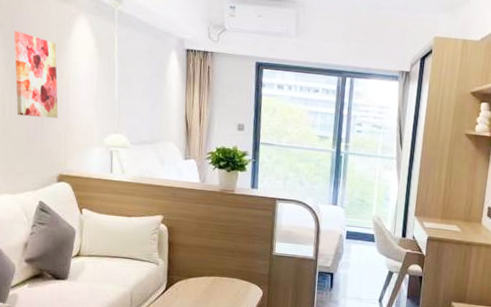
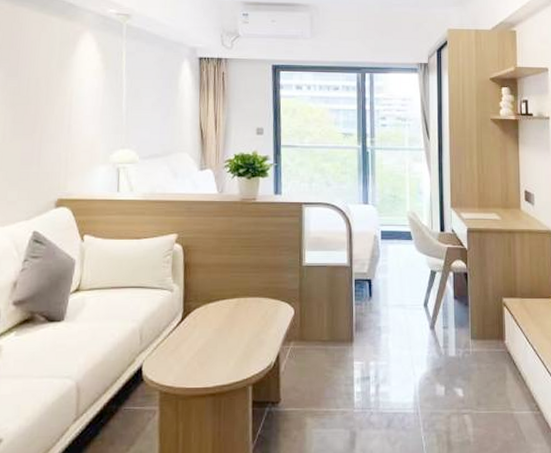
wall art: present [14,31,58,119] -> none [11,52,59,138]

